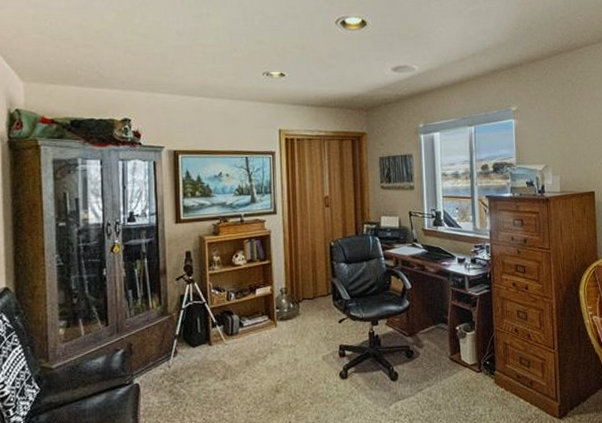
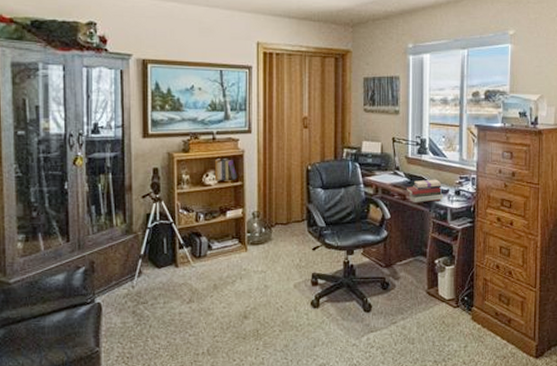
books: none [424,249,461,272] -> present [406,179,444,202]

